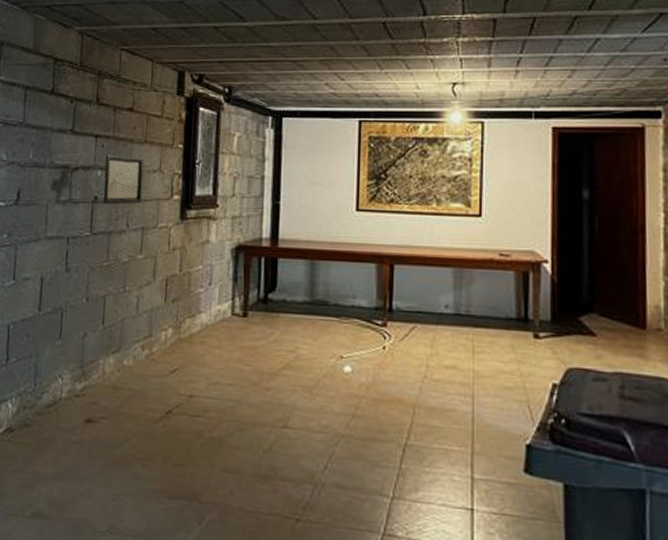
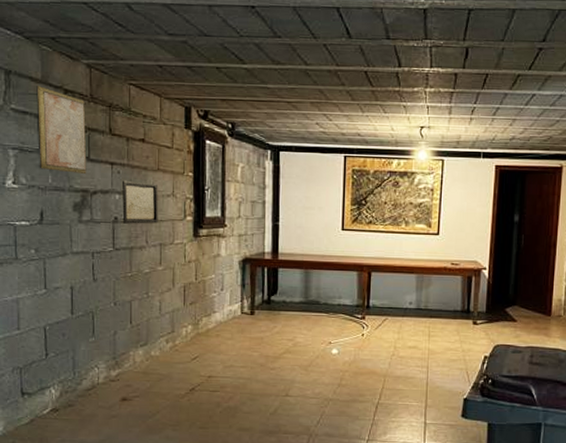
wall art: none [21,56,74,148] -> present [36,86,87,174]

